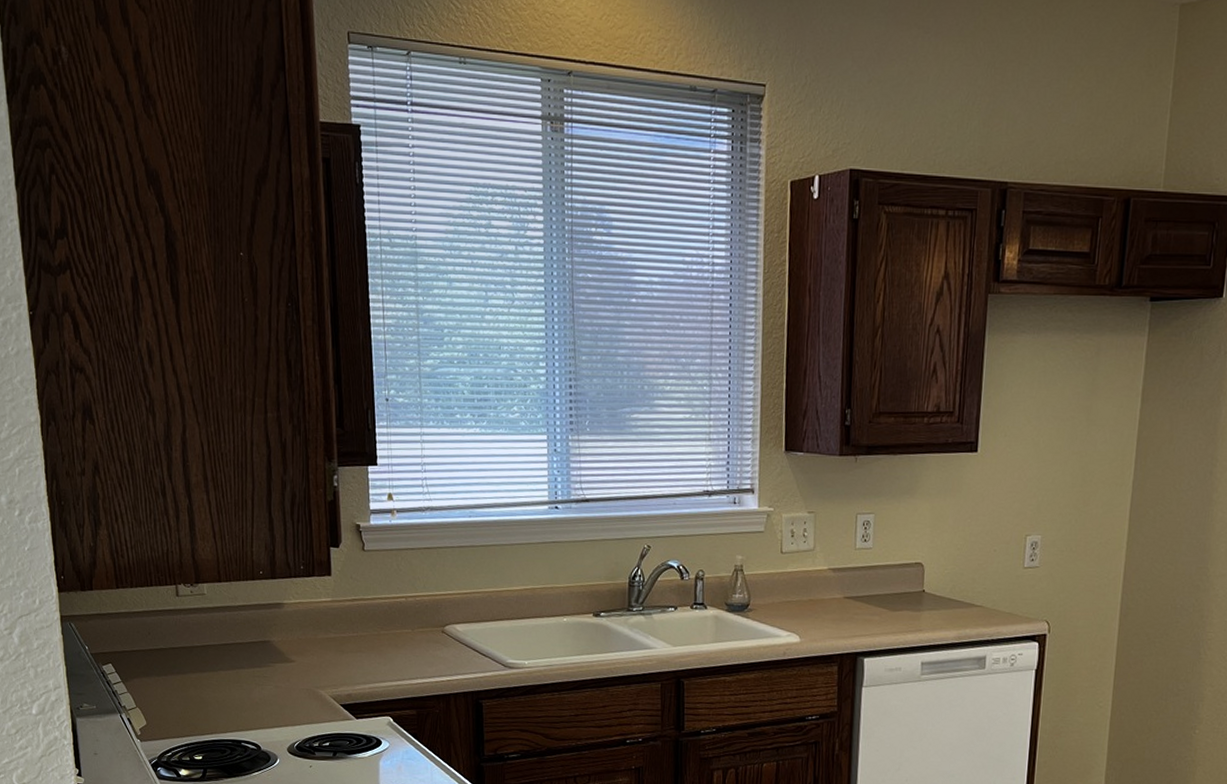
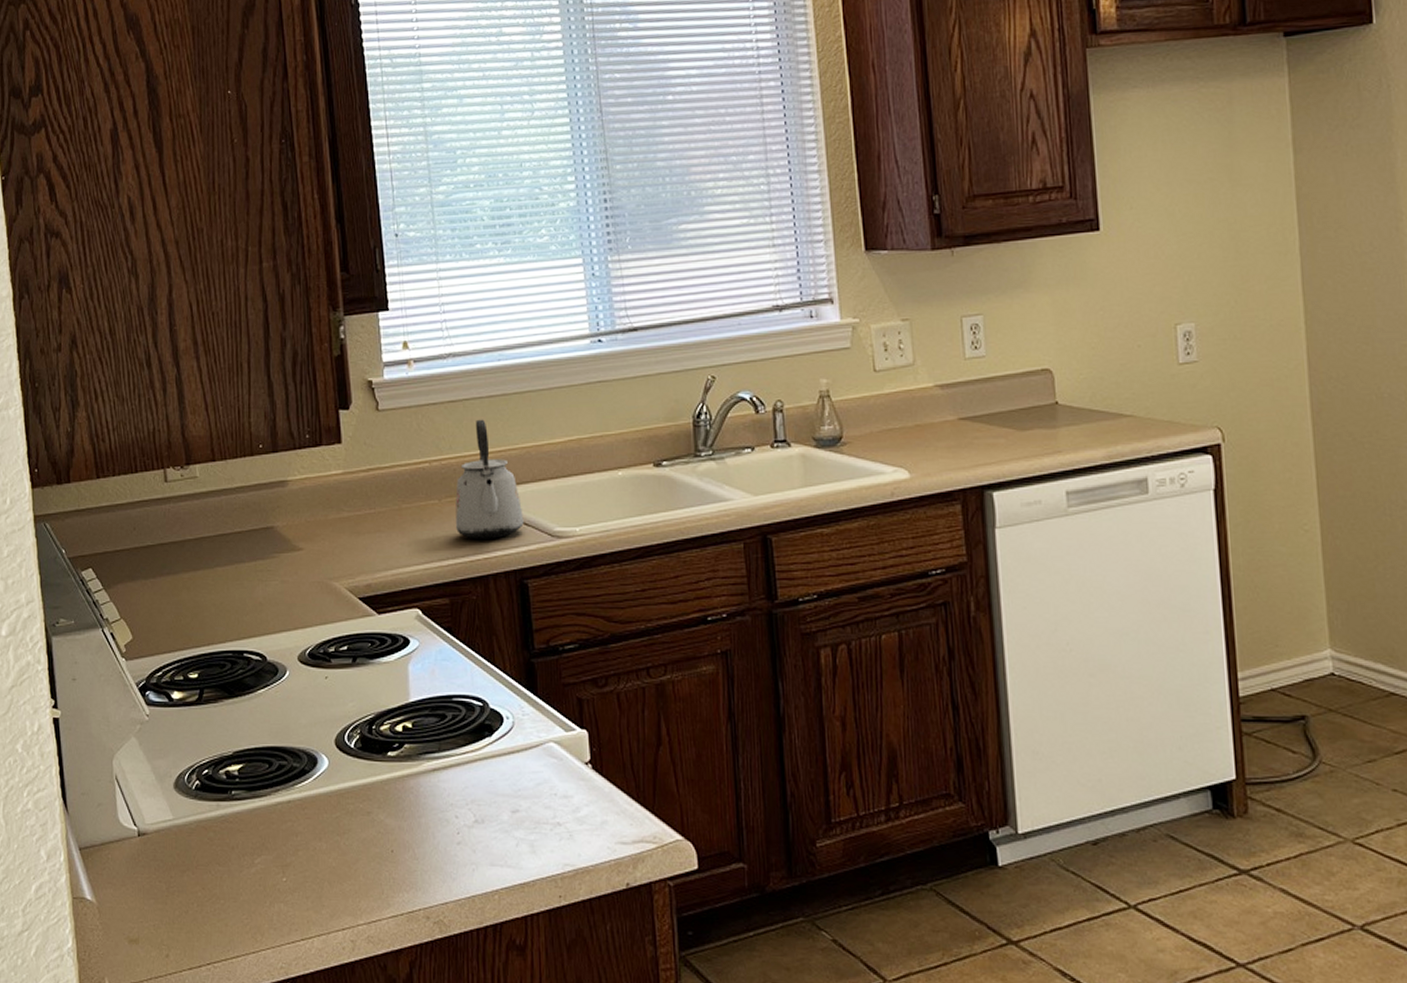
kettle: none [425,565,482,665] -> present [455,419,524,539]

